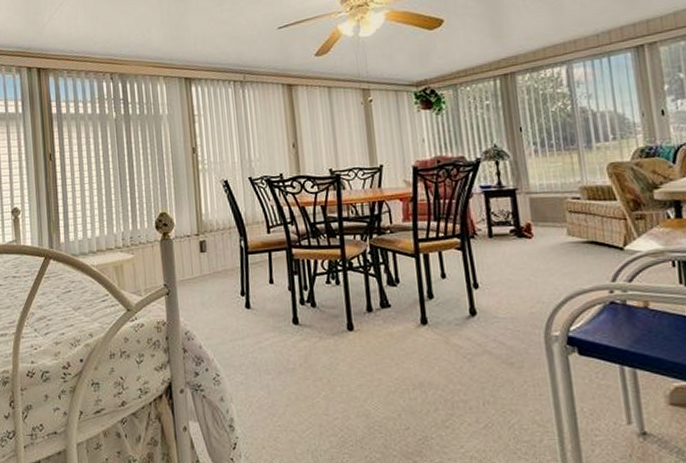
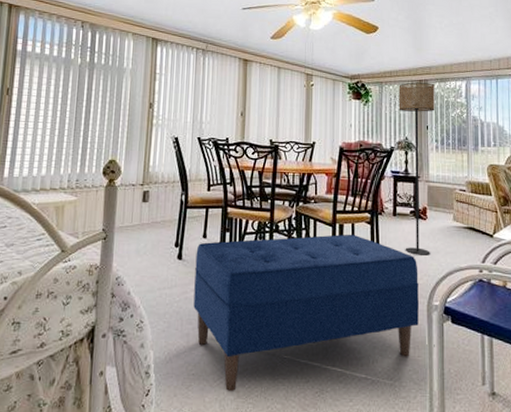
bench: none [264,263,536,443] -> present [193,234,419,392]
floor lamp: none [477,75,542,280] -> present [399,82,435,255]

